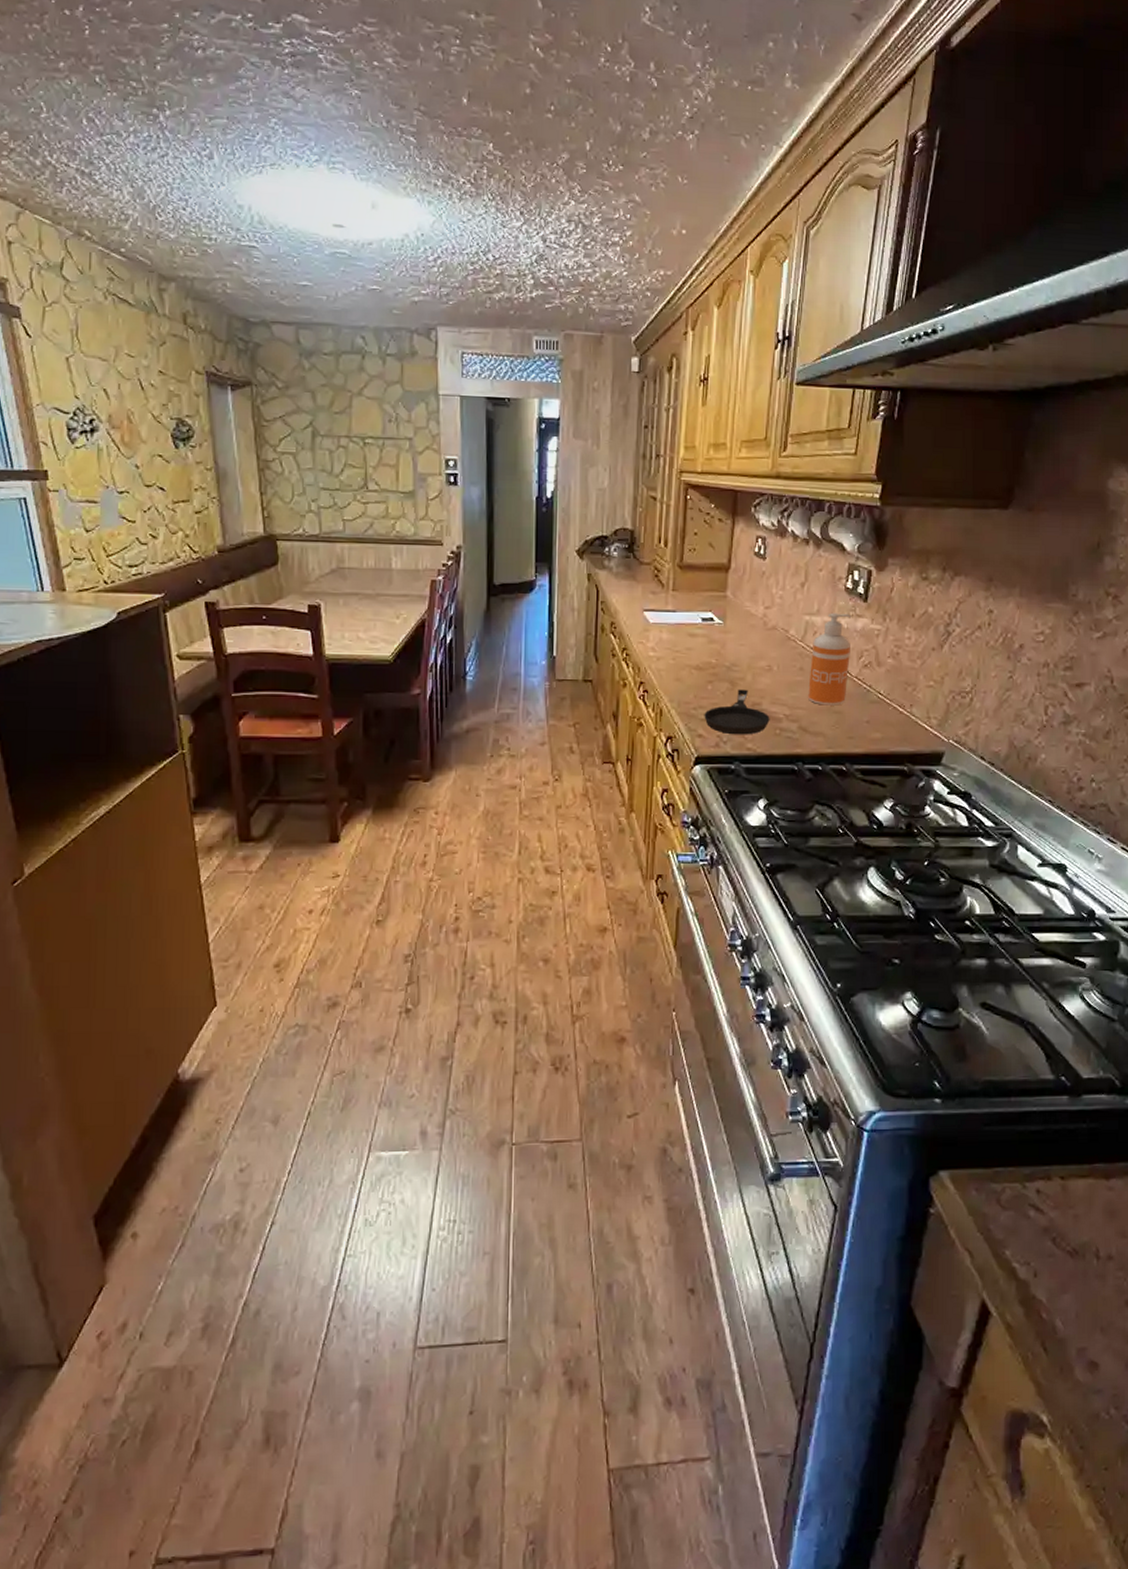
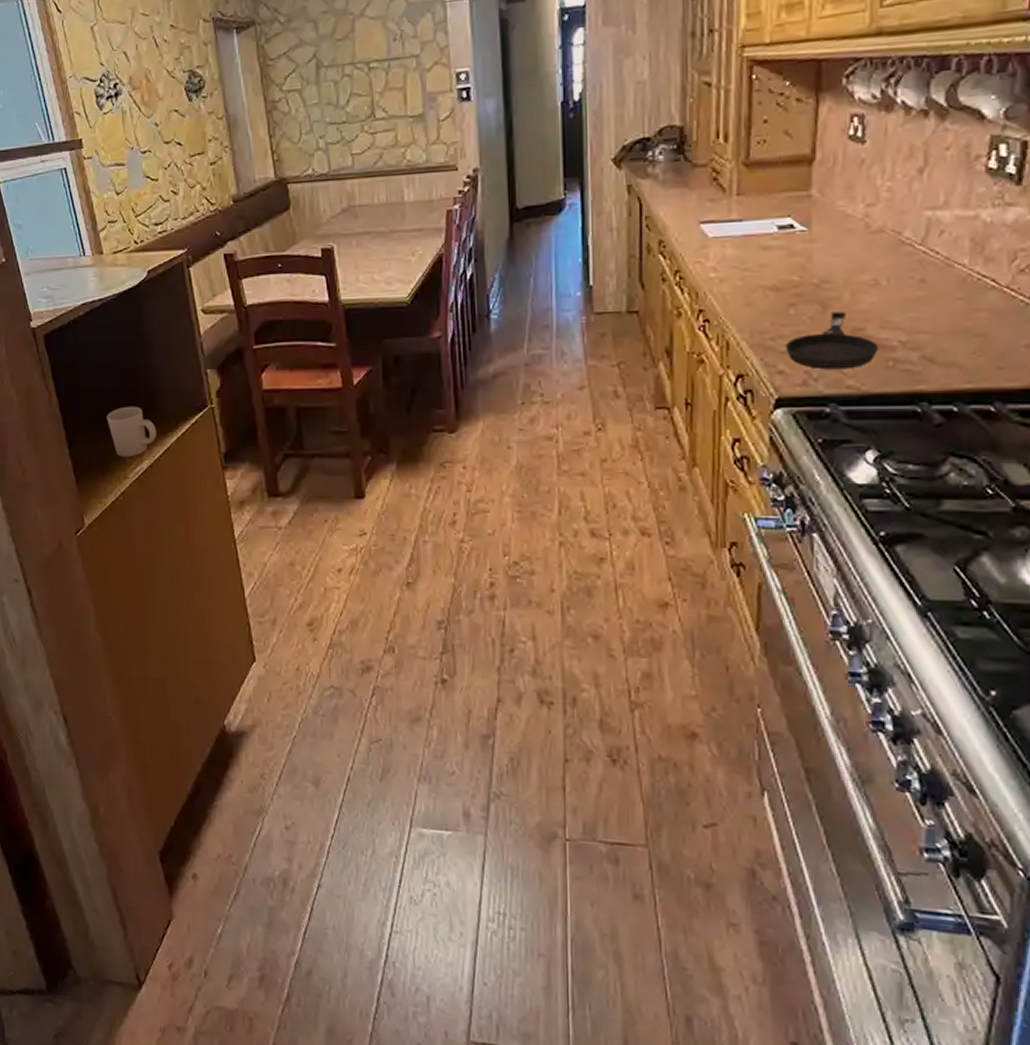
mug: none [58,749,118,803] -> present [106,406,157,457]
soap dispenser: present [808,612,852,706] -> none [934,203,998,327]

